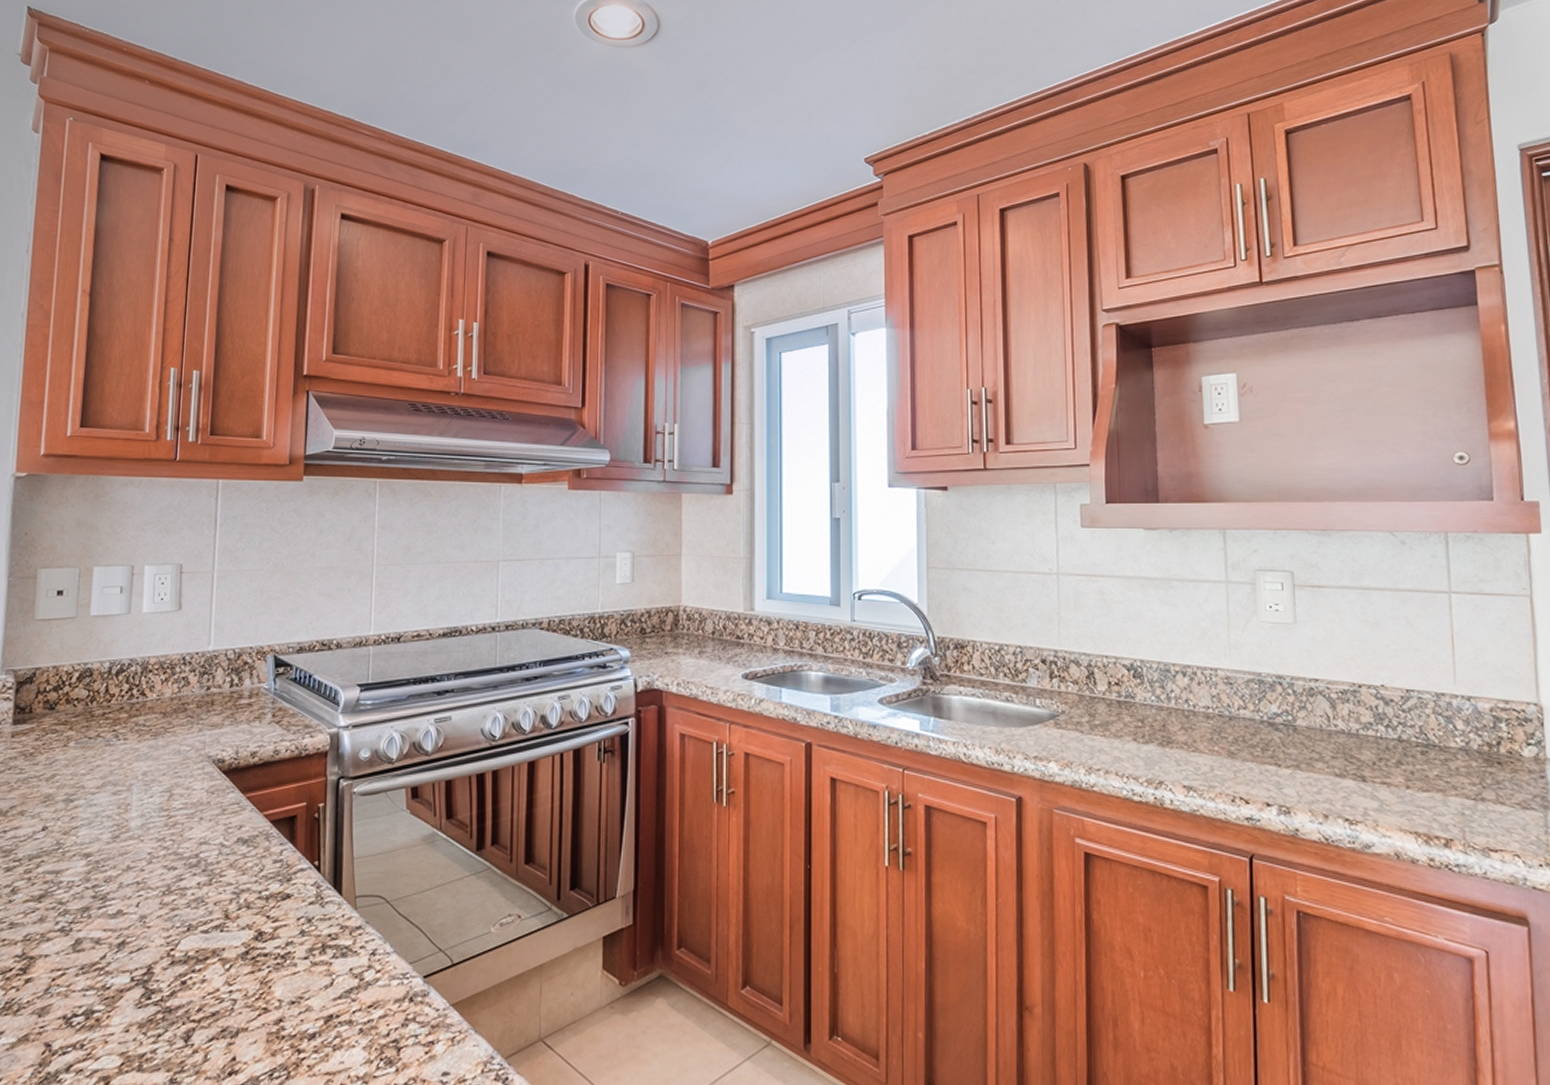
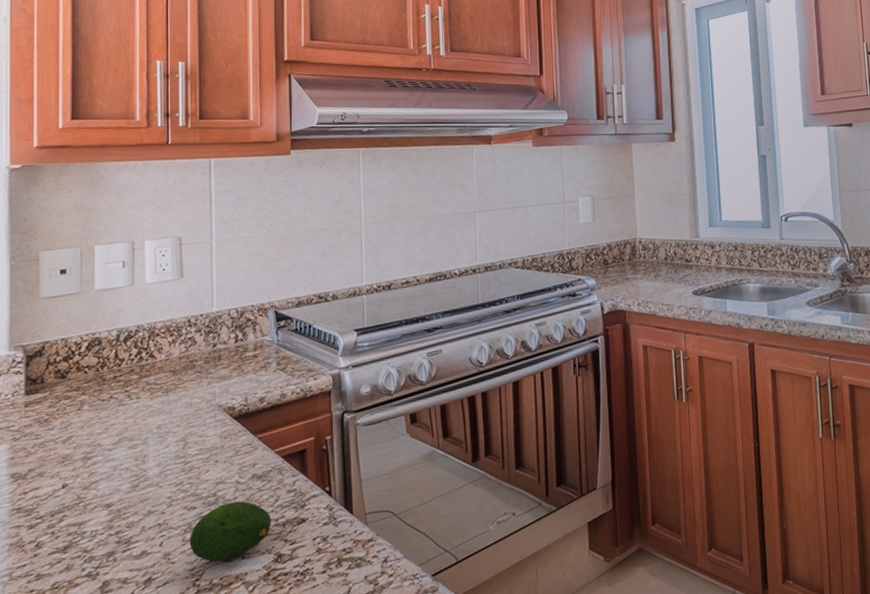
fruit: none [167,866,255,933] -> present [189,501,272,563]

